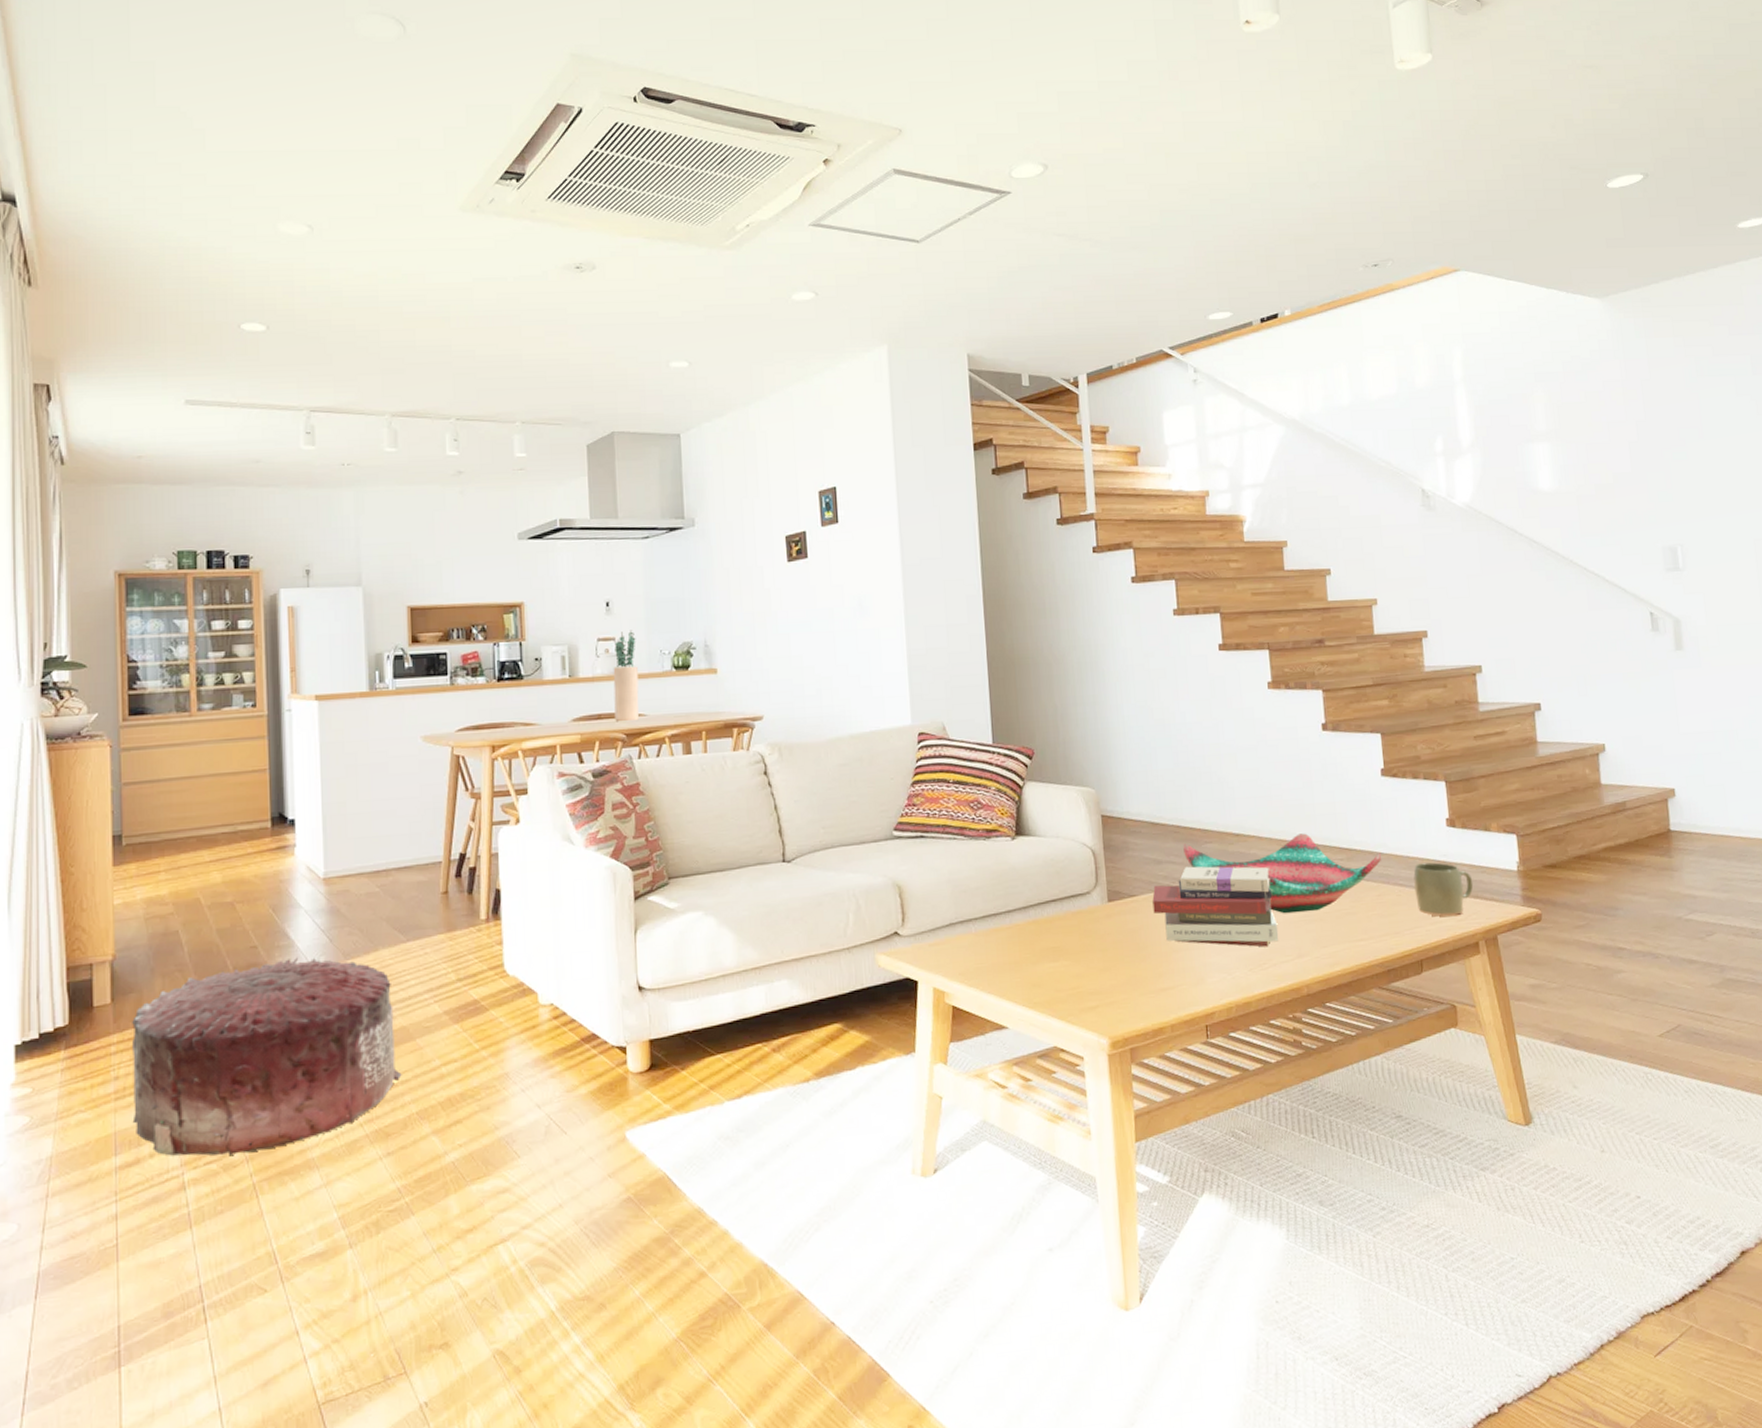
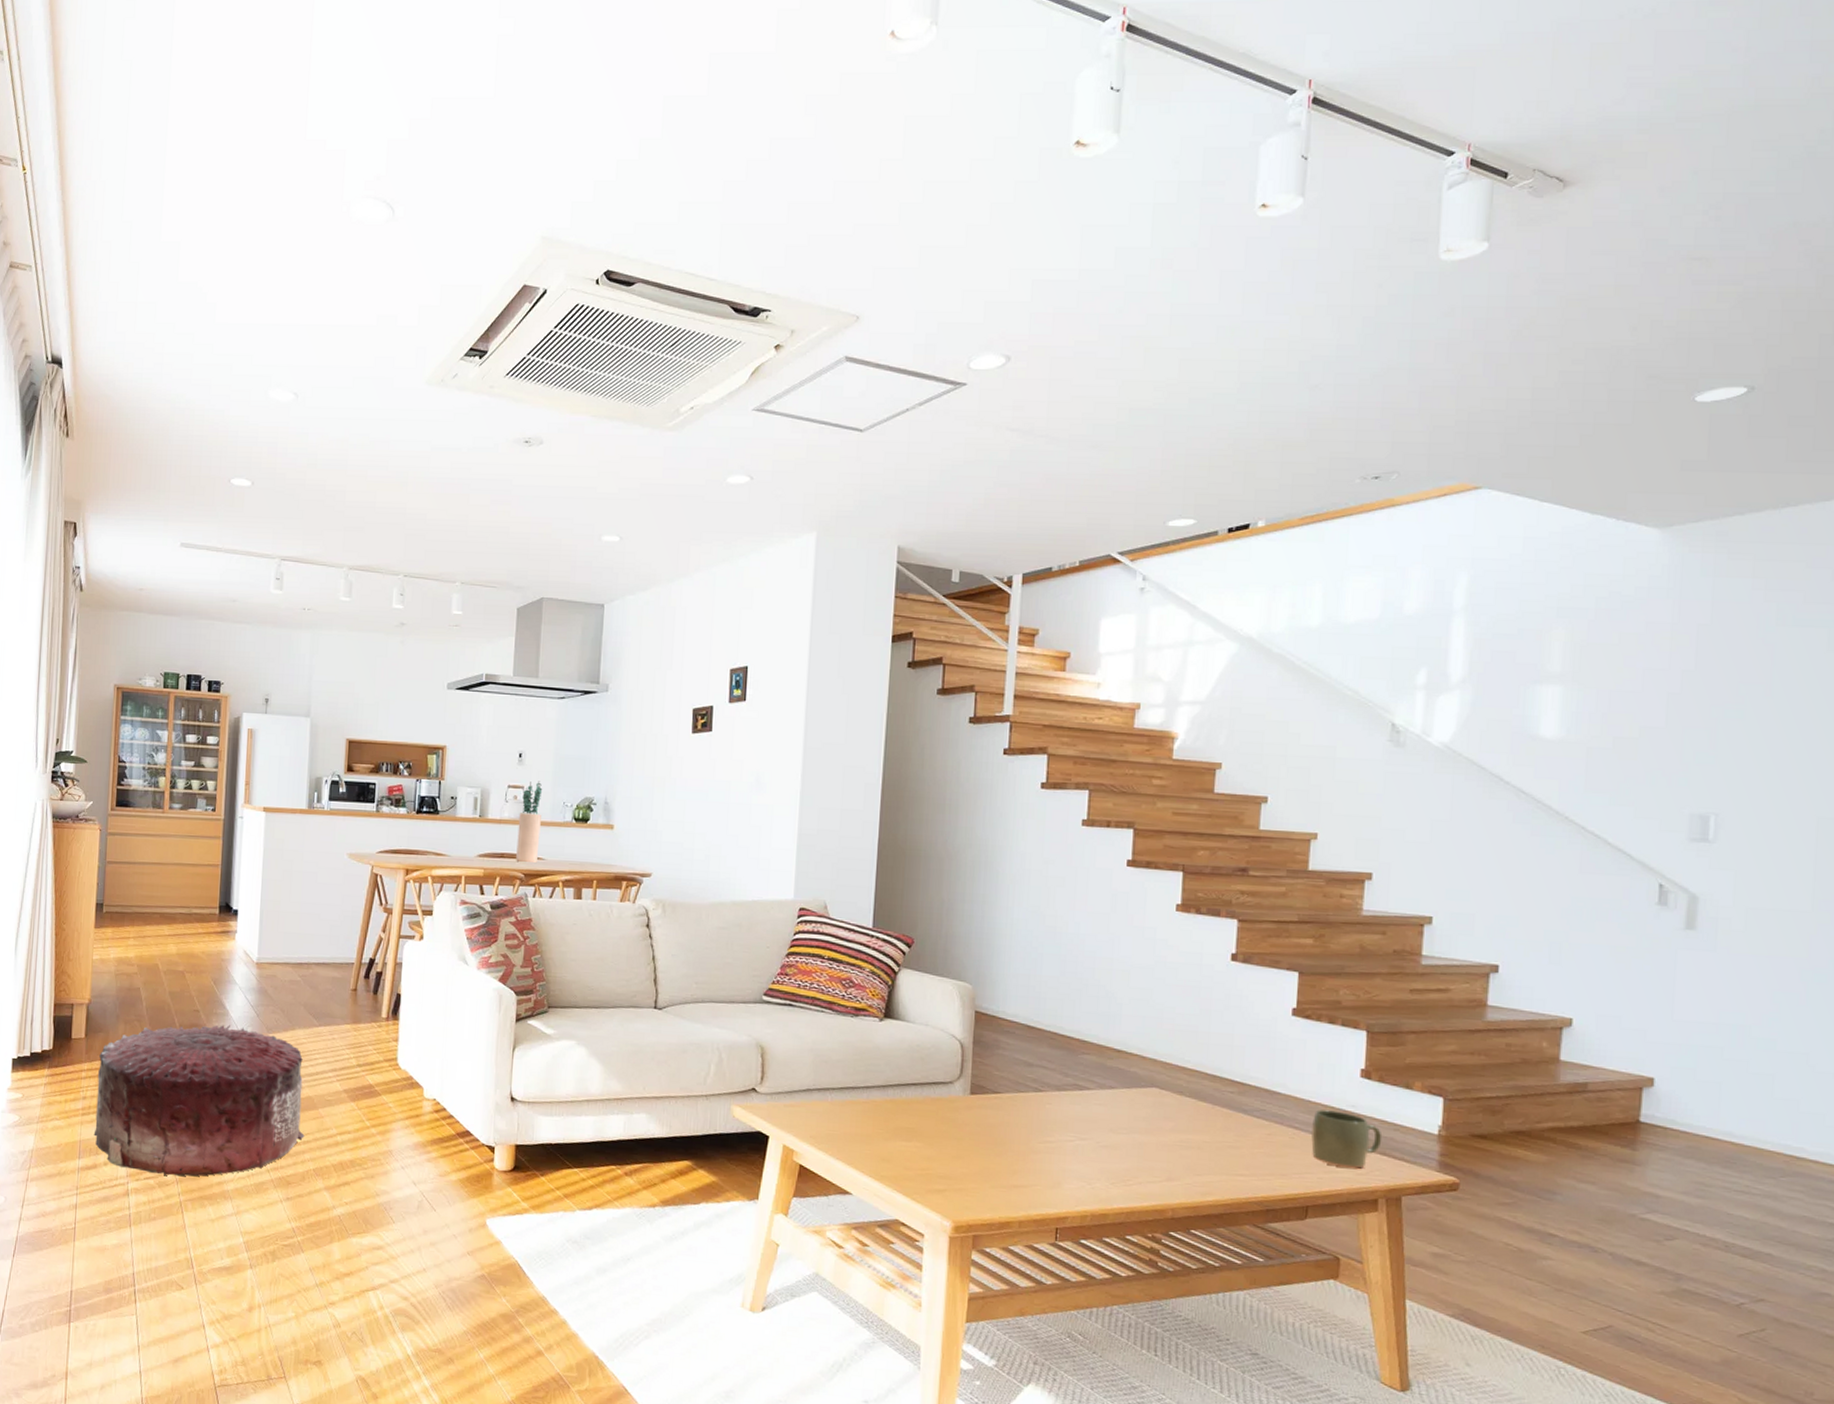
books: present [1152,866,1279,947] -> none [1016,1073,1150,1165]
decorative bowl: present [1183,833,1381,914] -> none [1057,1051,1278,1139]

